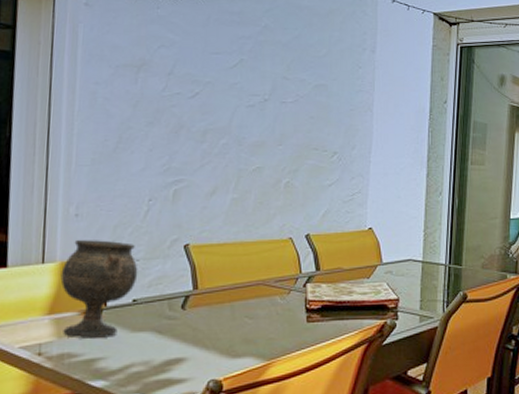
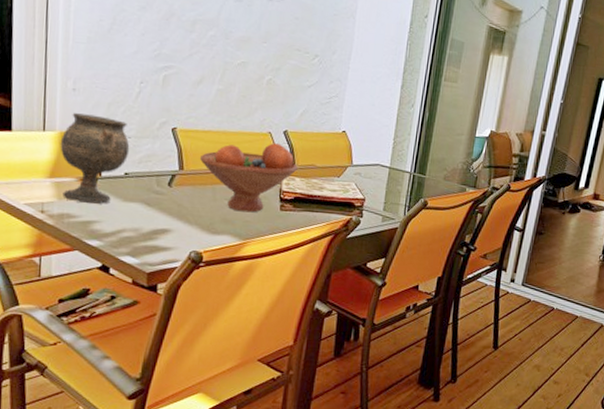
fruit bowl: none [216,249,323,329] -> present [200,143,298,213]

